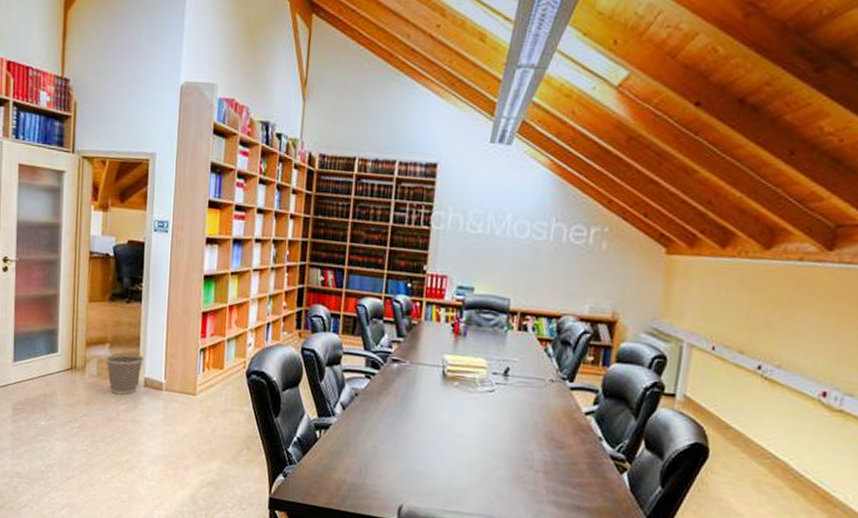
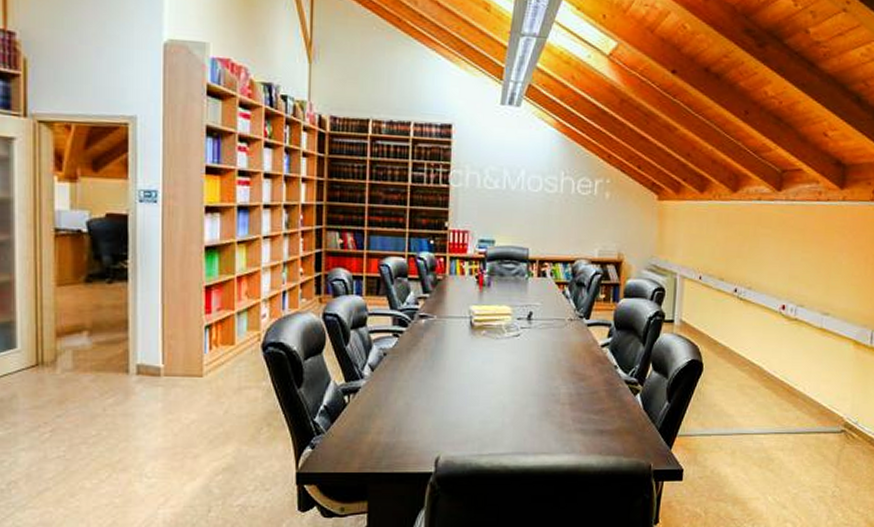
wastebasket: present [106,353,144,395] -> none [84,339,134,387]

